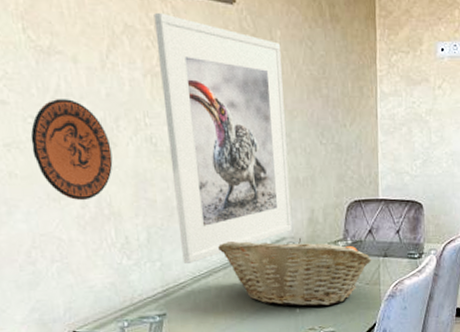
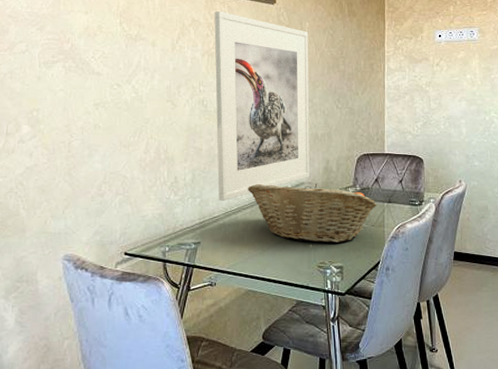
decorative plate: present [30,99,113,201] -> none [114,72,172,148]

